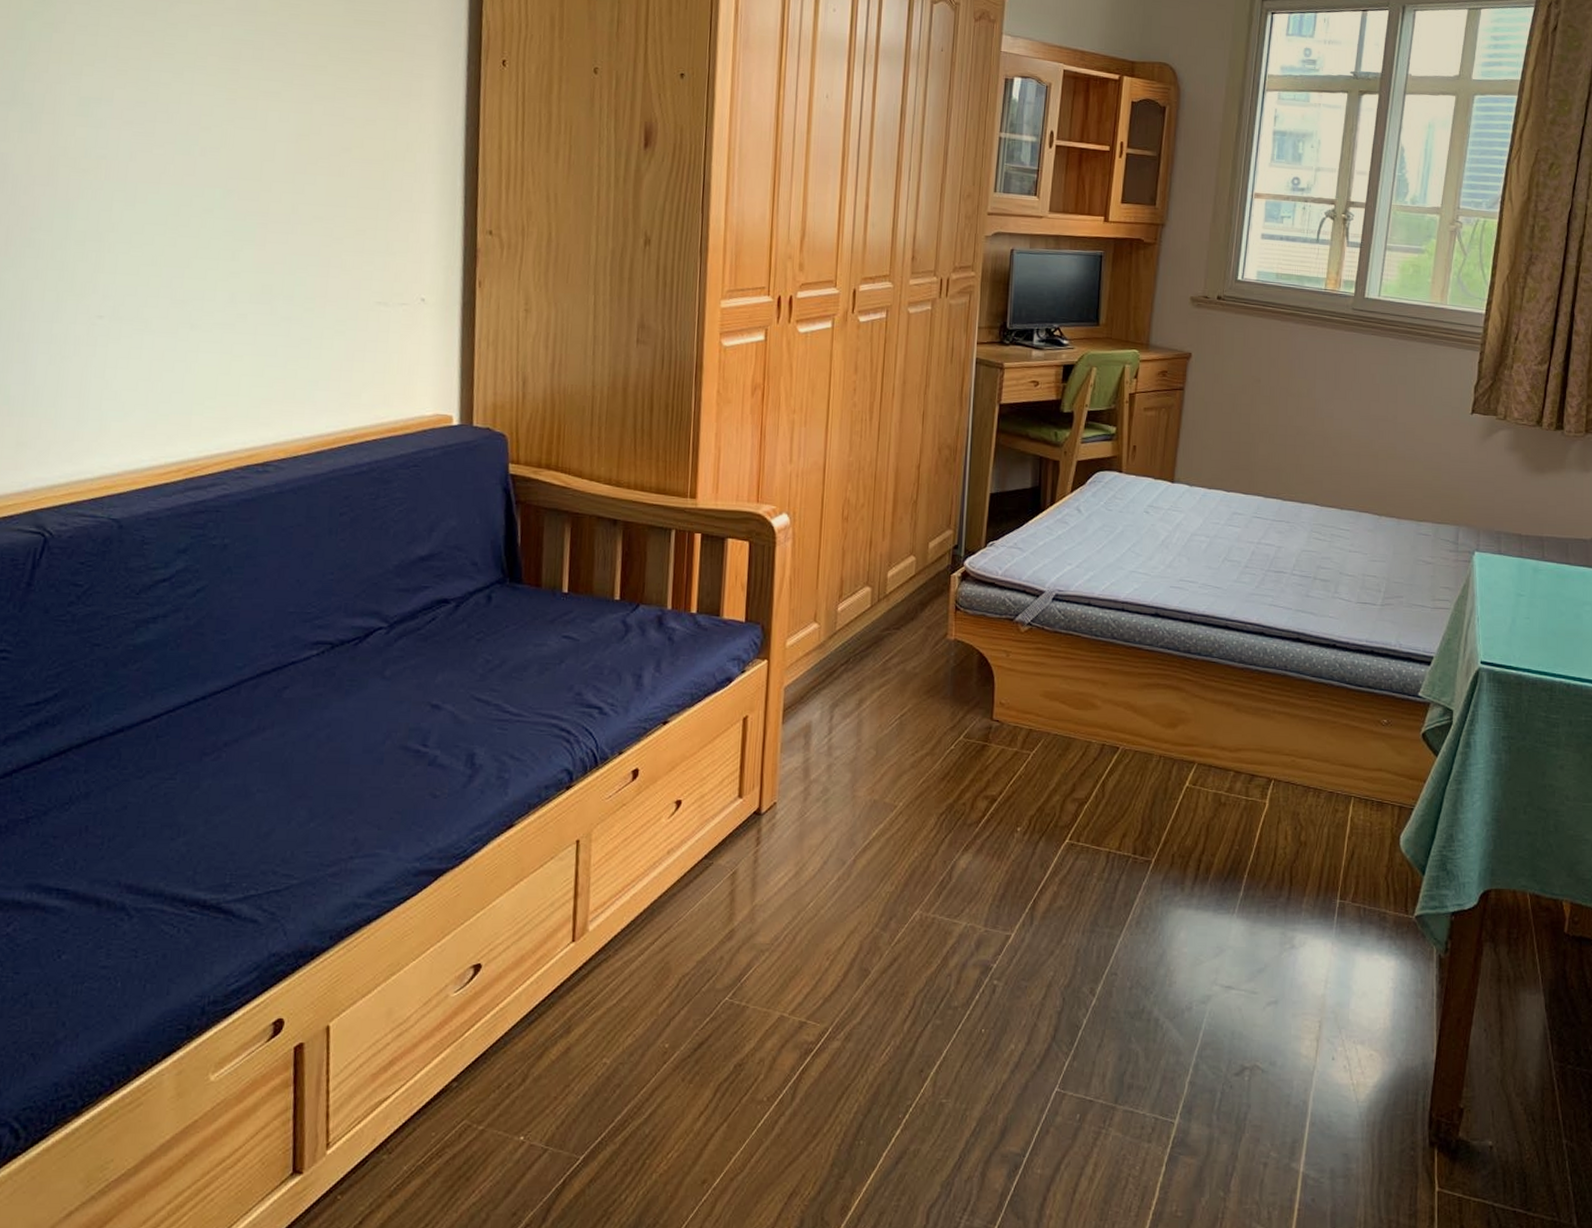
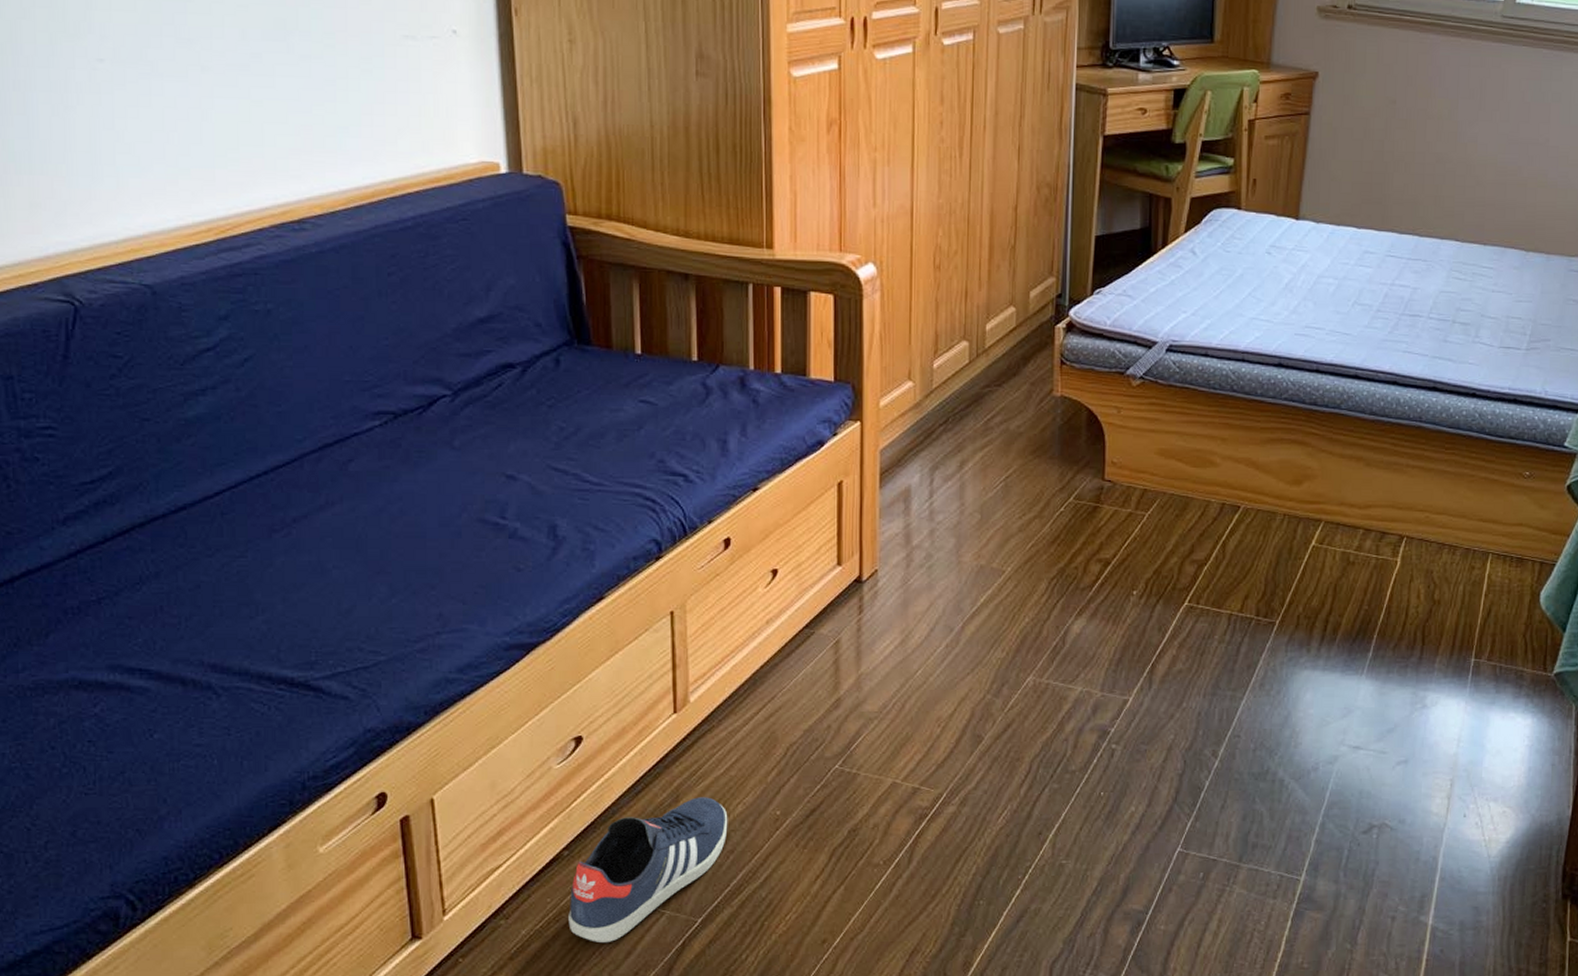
sneaker: none [451,1028,617,1181] -> present [568,797,728,944]

